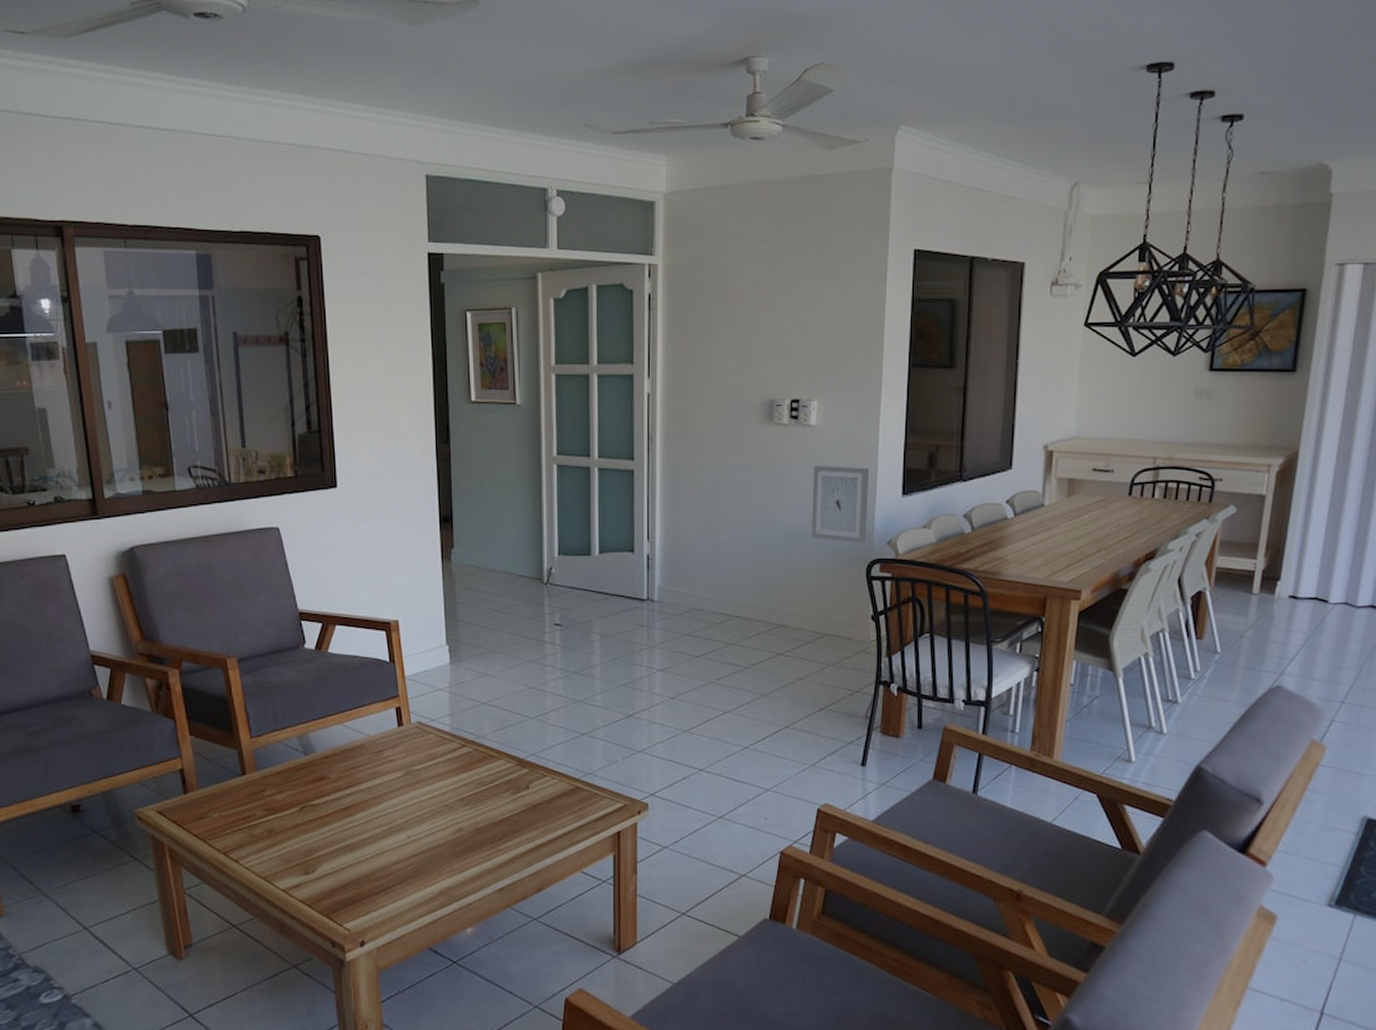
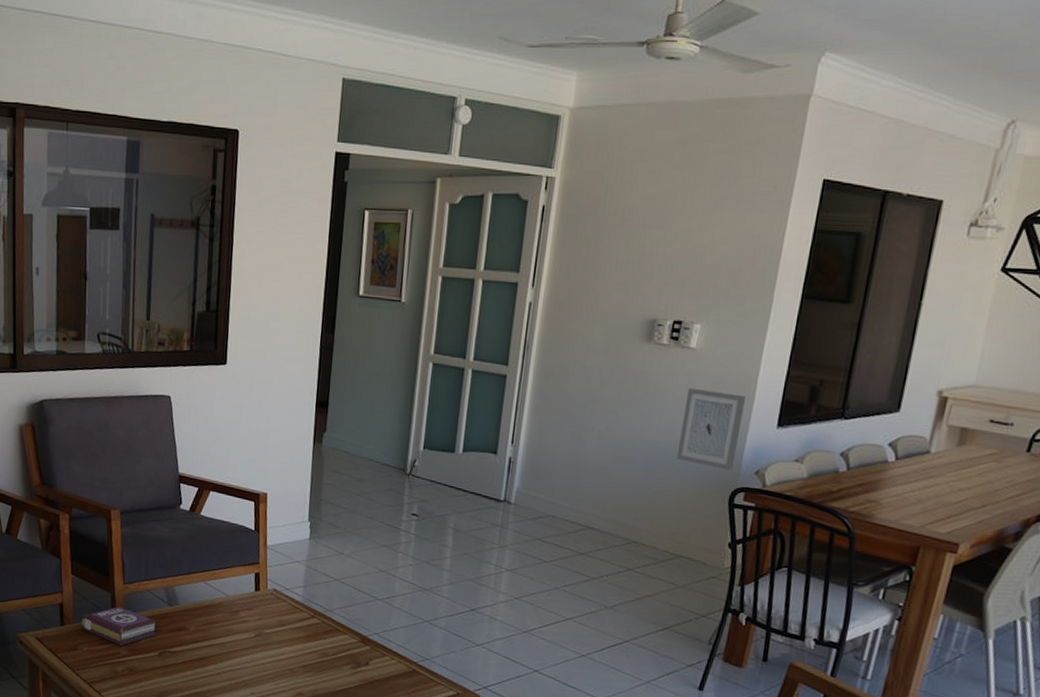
book: none [207,763,296,806] -> present [81,606,158,646]

